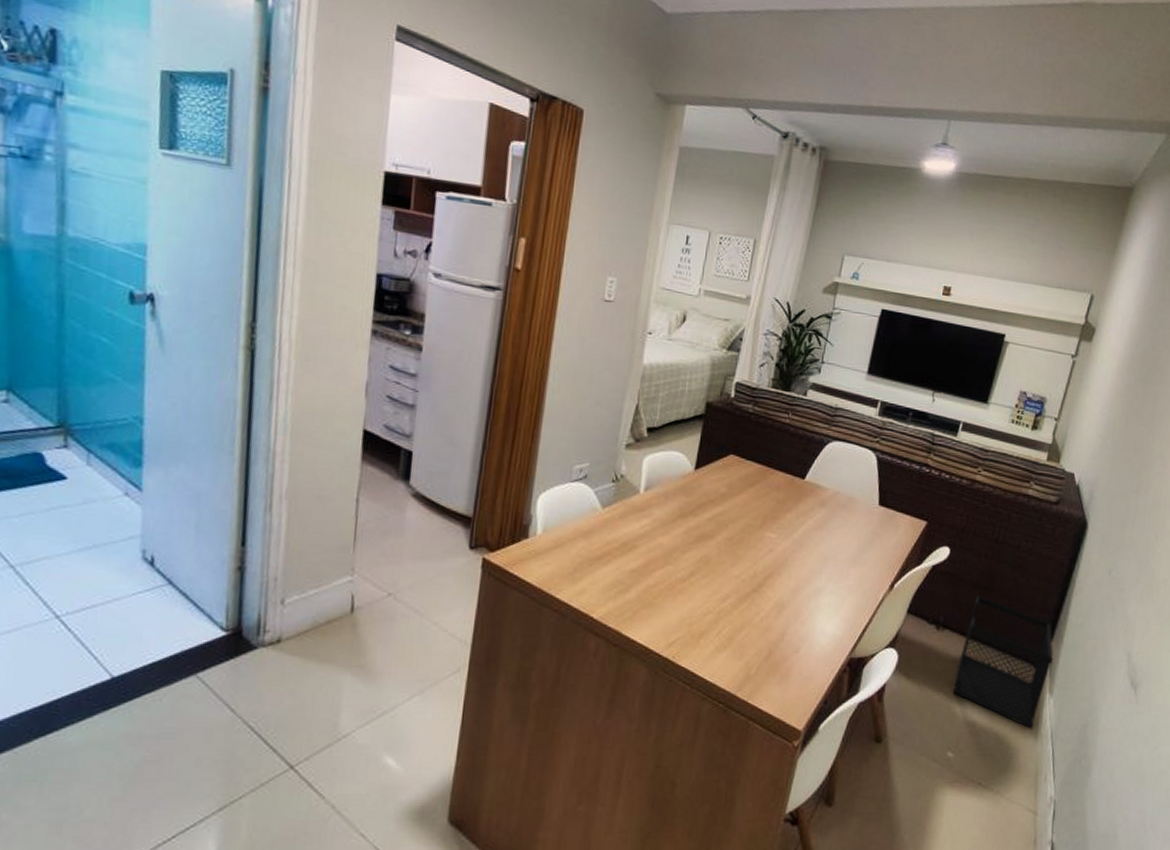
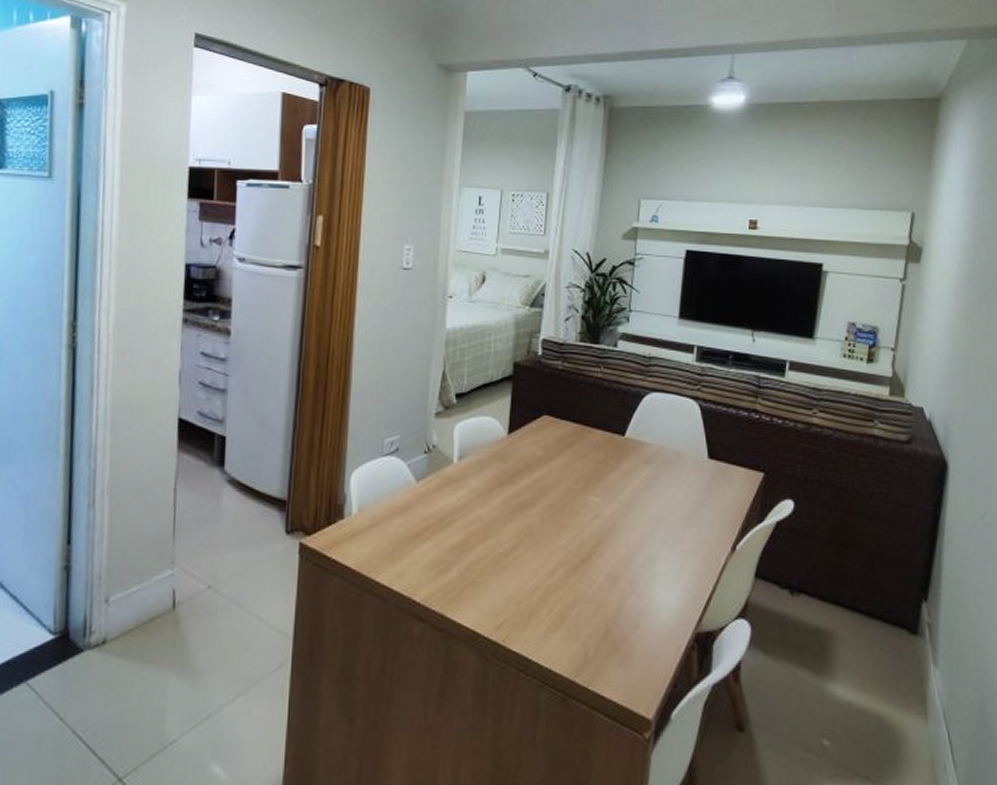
wastebasket: present [953,596,1054,729] -> none [819,554,932,709]

